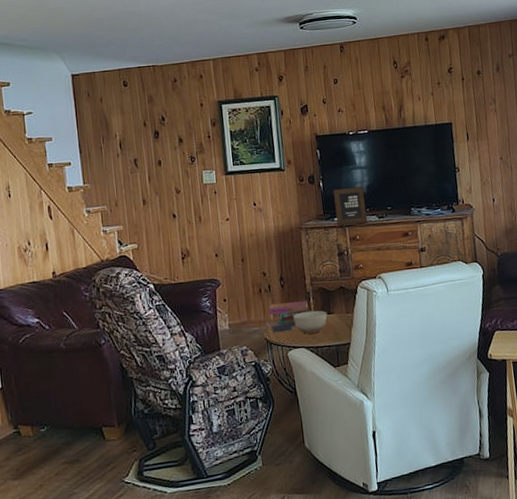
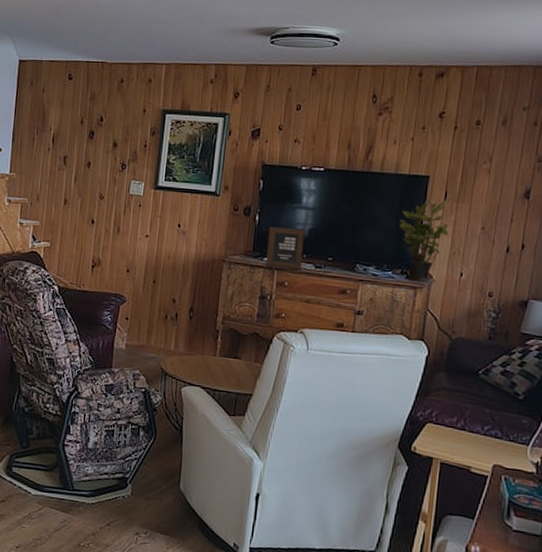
books: present [266,301,309,332] -> none [165,333,215,366]
bowl: present [292,310,328,334] -> none [194,349,234,376]
potted plant: none [436,141,477,214] -> present [398,199,449,283]

